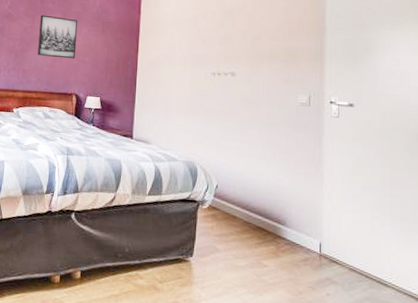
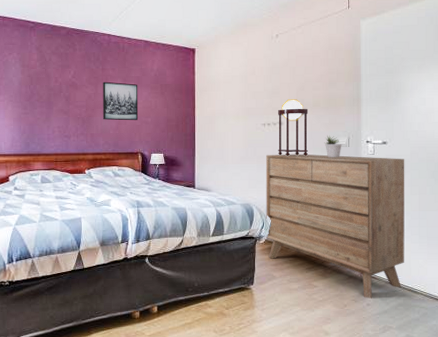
dresser: none [211,108,375,287] -> present [265,154,405,299]
table lamp: none [228,48,265,113] -> present [277,99,308,157]
potted plant: none [281,91,302,118] -> present [324,135,342,158]

